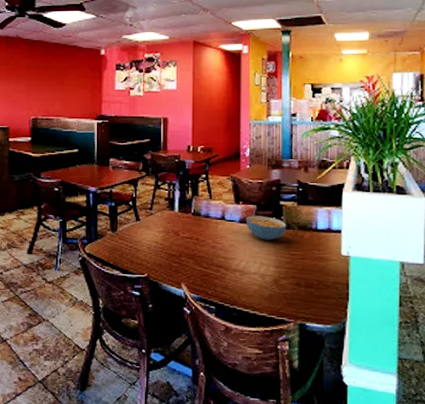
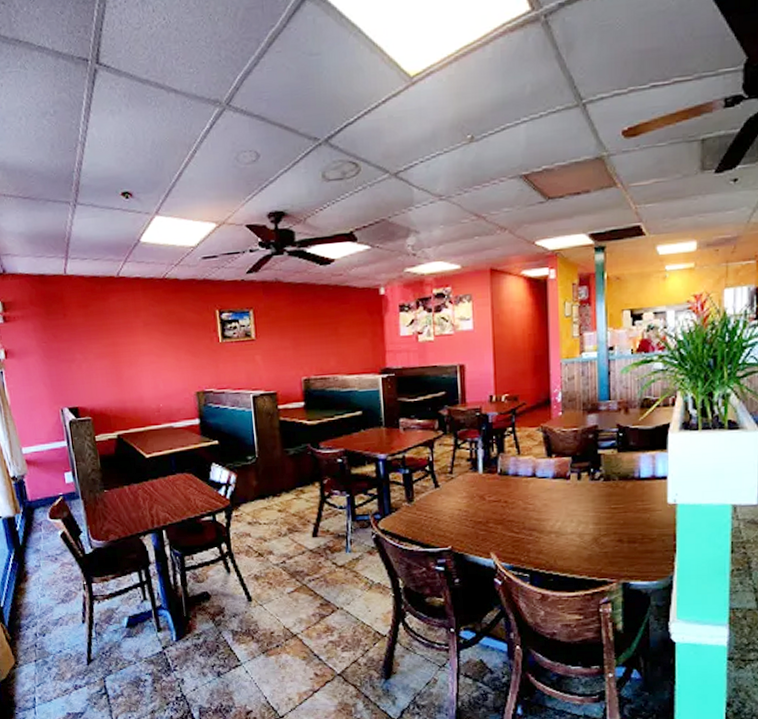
cereal bowl: present [245,215,287,241] -> none [559,468,607,496]

